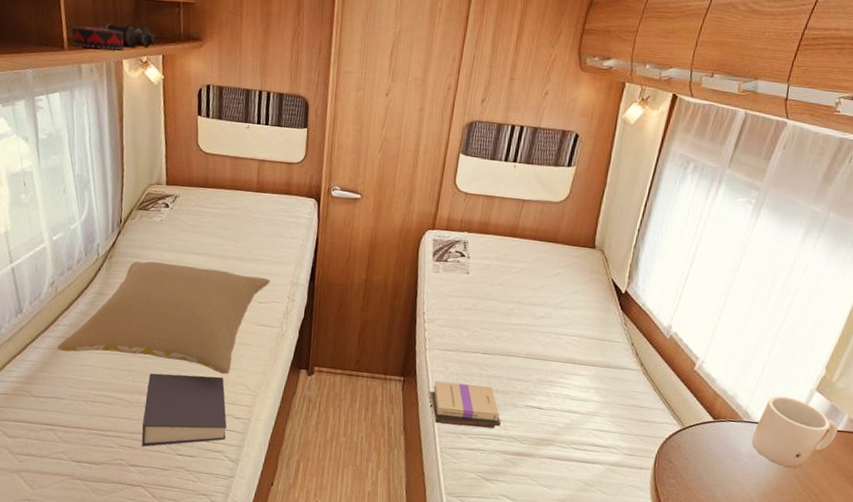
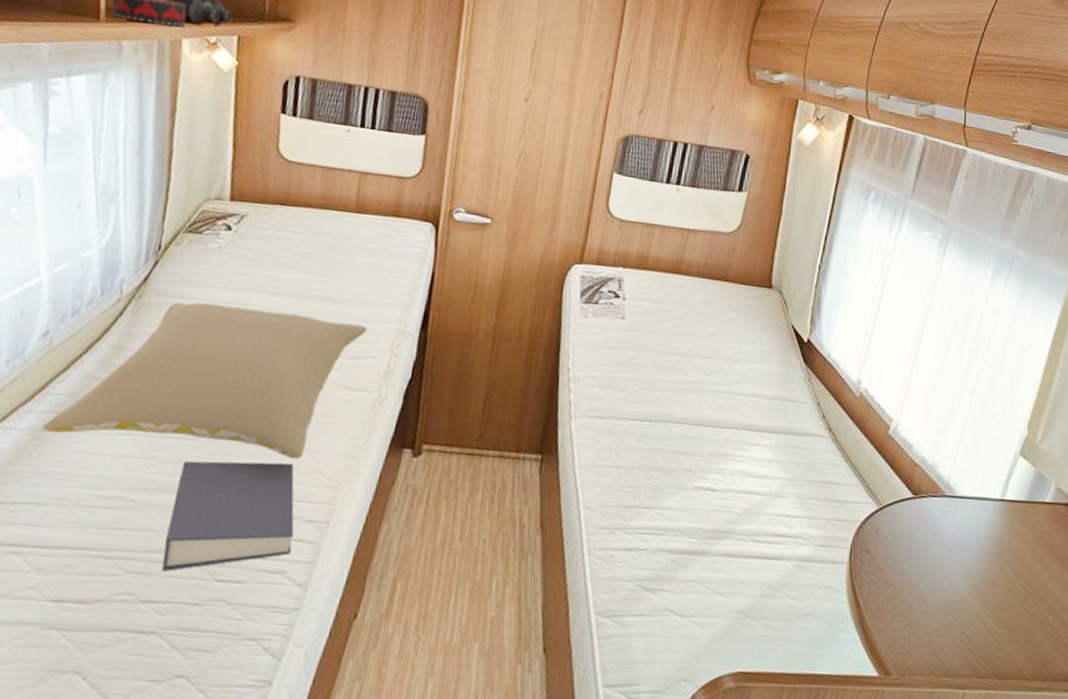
books: present [429,381,501,429] -> none [574,458,665,519]
mug: present [751,395,838,468] -> none [956,463,1046,552]

